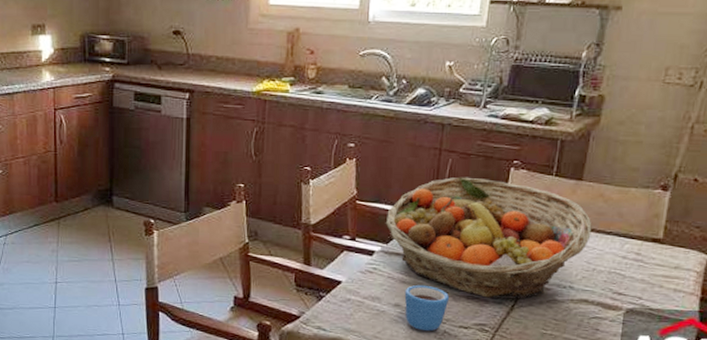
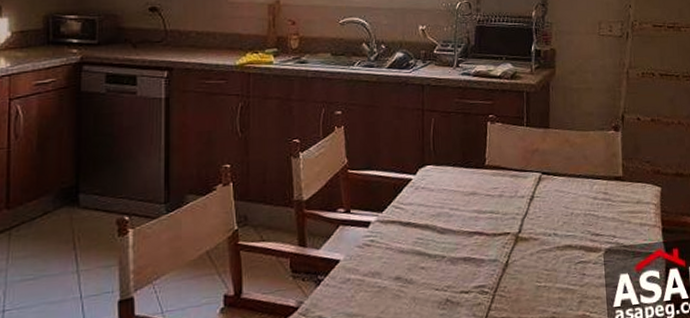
fruit basket: present [385,177,592,299] -> none [378,134,564,257]
mug: present [404,284,450,332] -> none [404,251,448,303]

